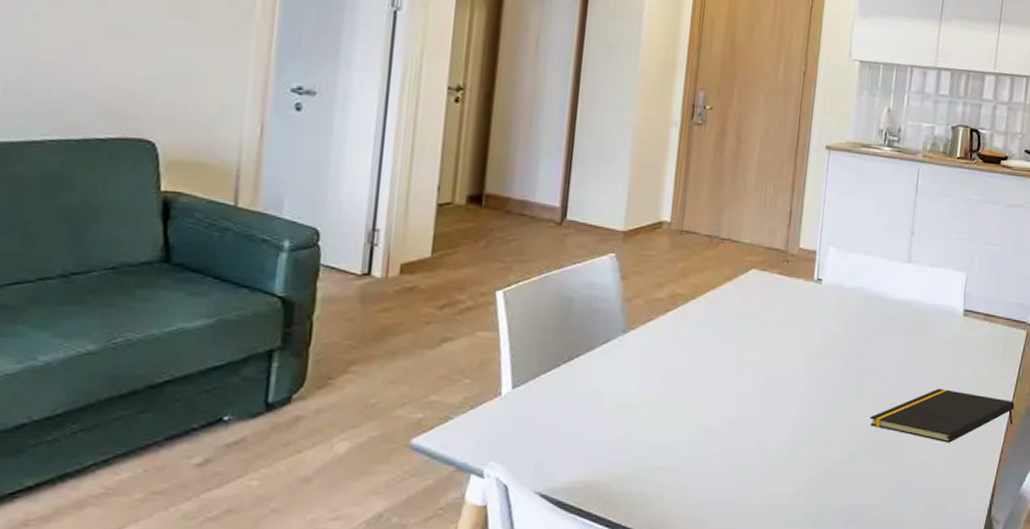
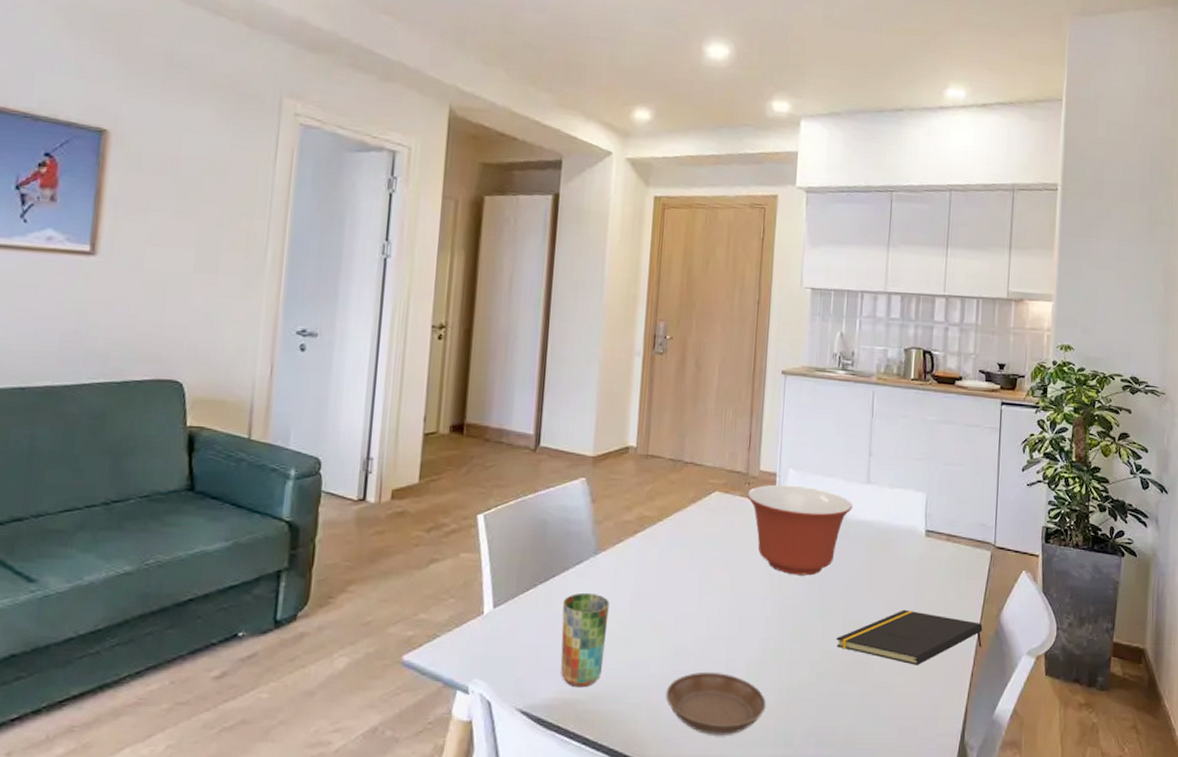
cup: none [584,372,638,470] -> present [561,592,610,688]
saucer: none [694,453,797,515] -> present [665,673,767,735]
mixing bowl: none [785,262,892,355] -> present [747,484,852,576]

